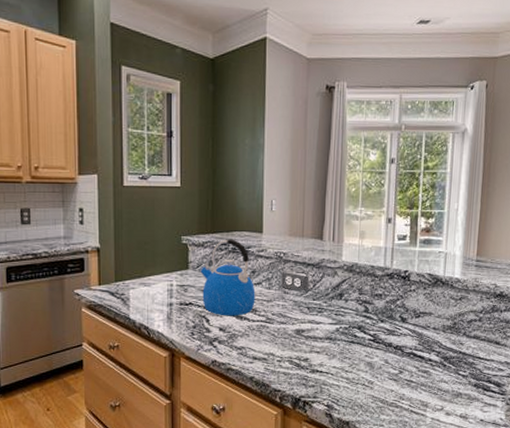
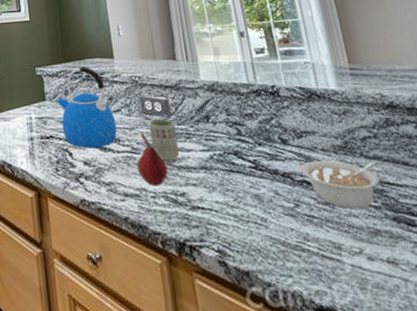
fruit: none [269,306,296,351] -> present [137,134,168,185]
cup: none [285,294,311,332] -> present [148,119,180,162]
legume: none [411,337,475,377] -> present [300,160,381,210]

